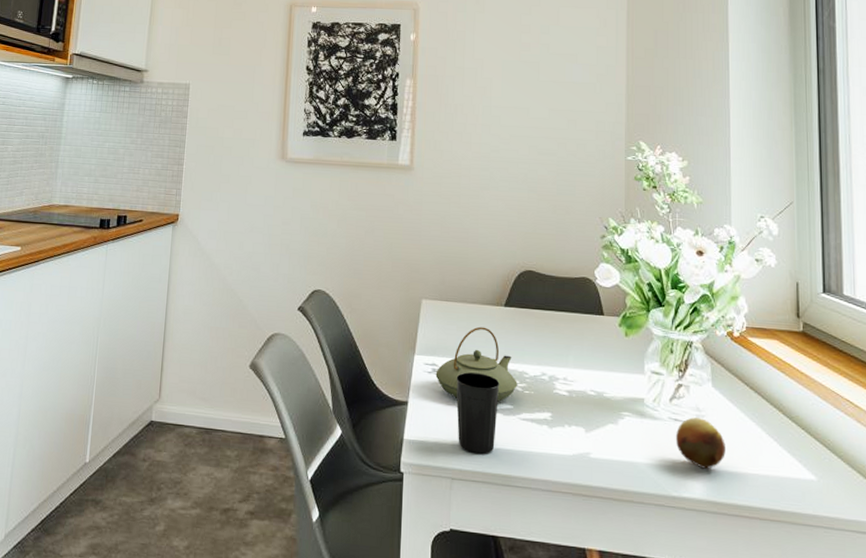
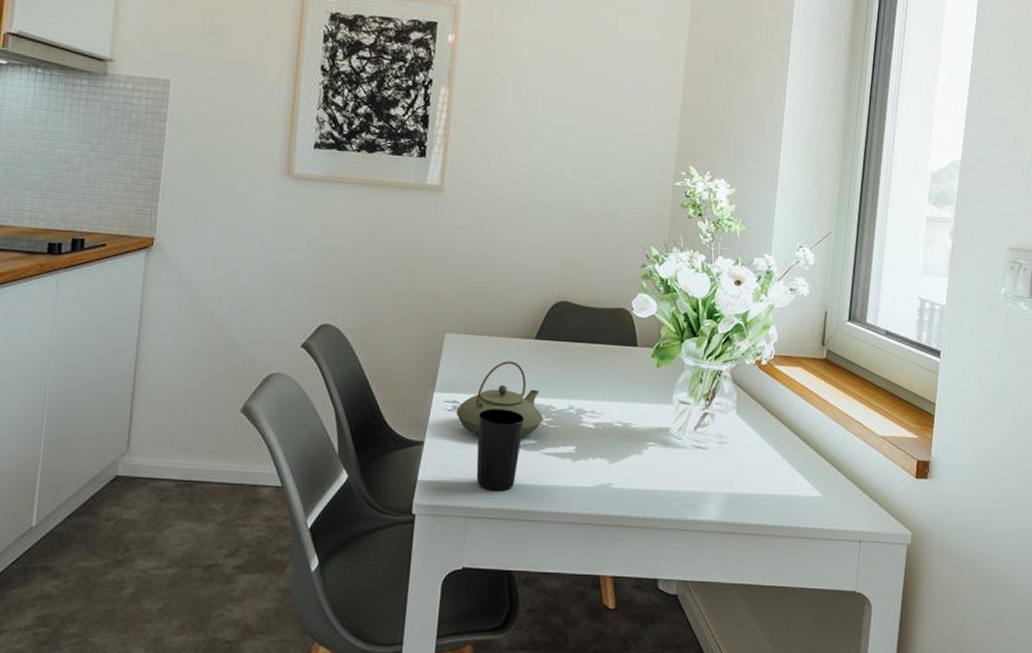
fruit: present [676,417,726,469] -> none [696,444,743,493]

